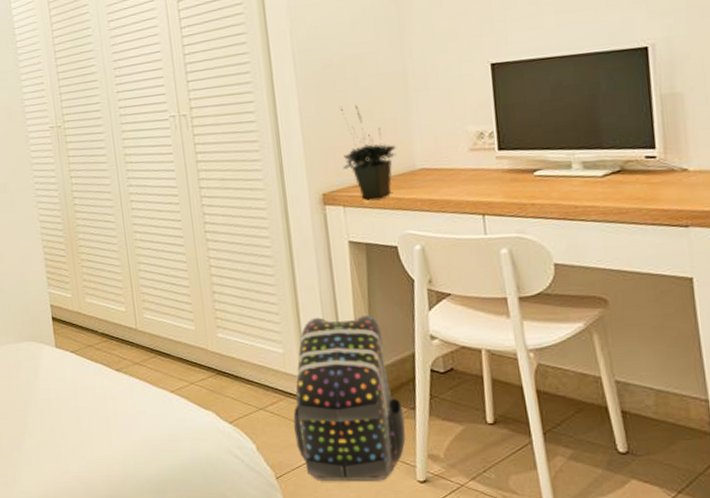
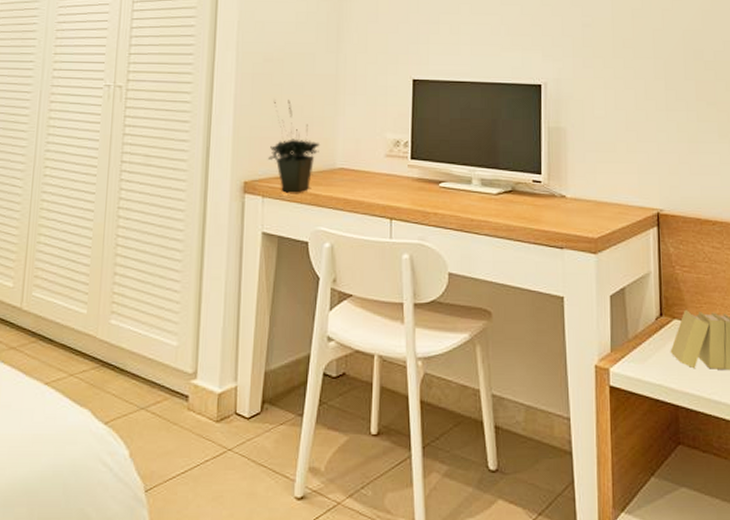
backpack: present [293,315,406,482] -> none [174,309,291,497]

